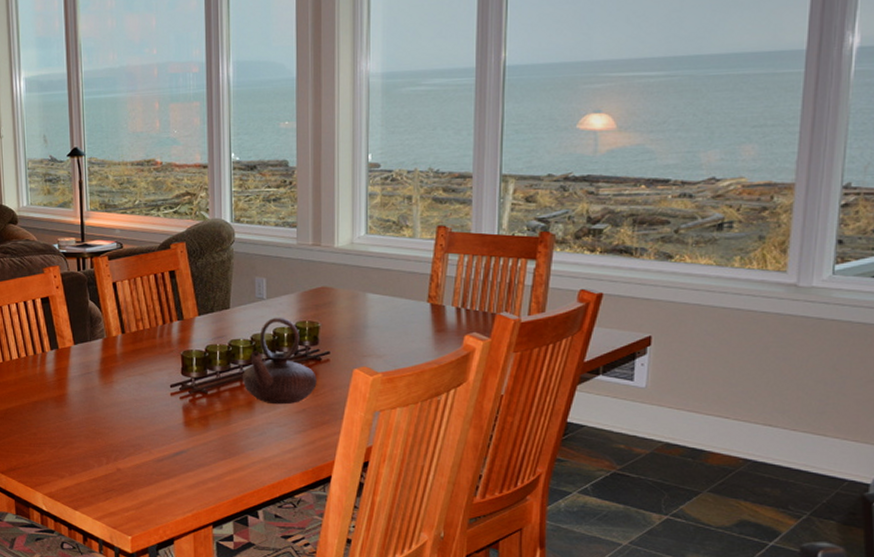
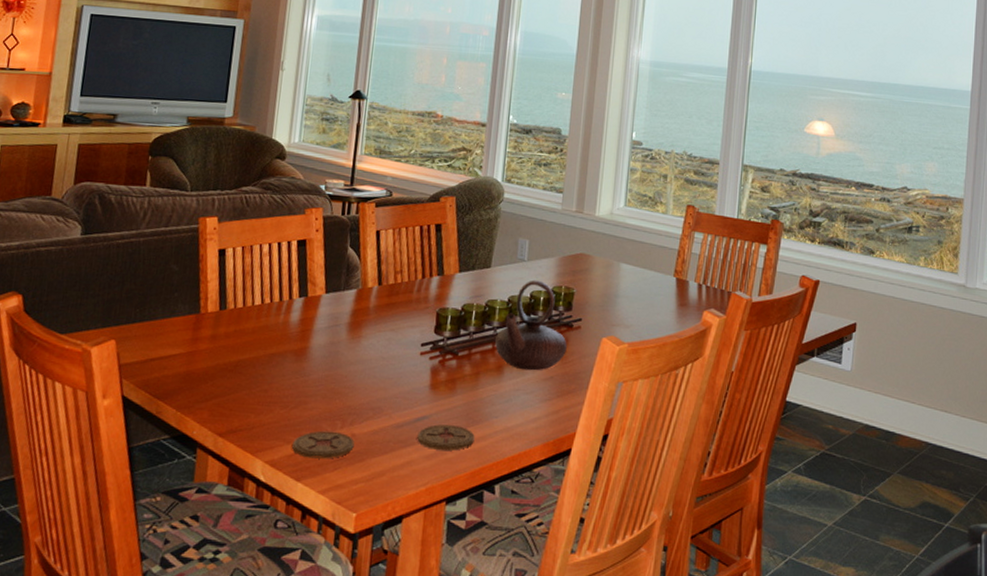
coaster: none [66,466,121,491] -> present [292,430,355,459]
coaster: none [178,458,233,481] -> present [417,424,475,451]

